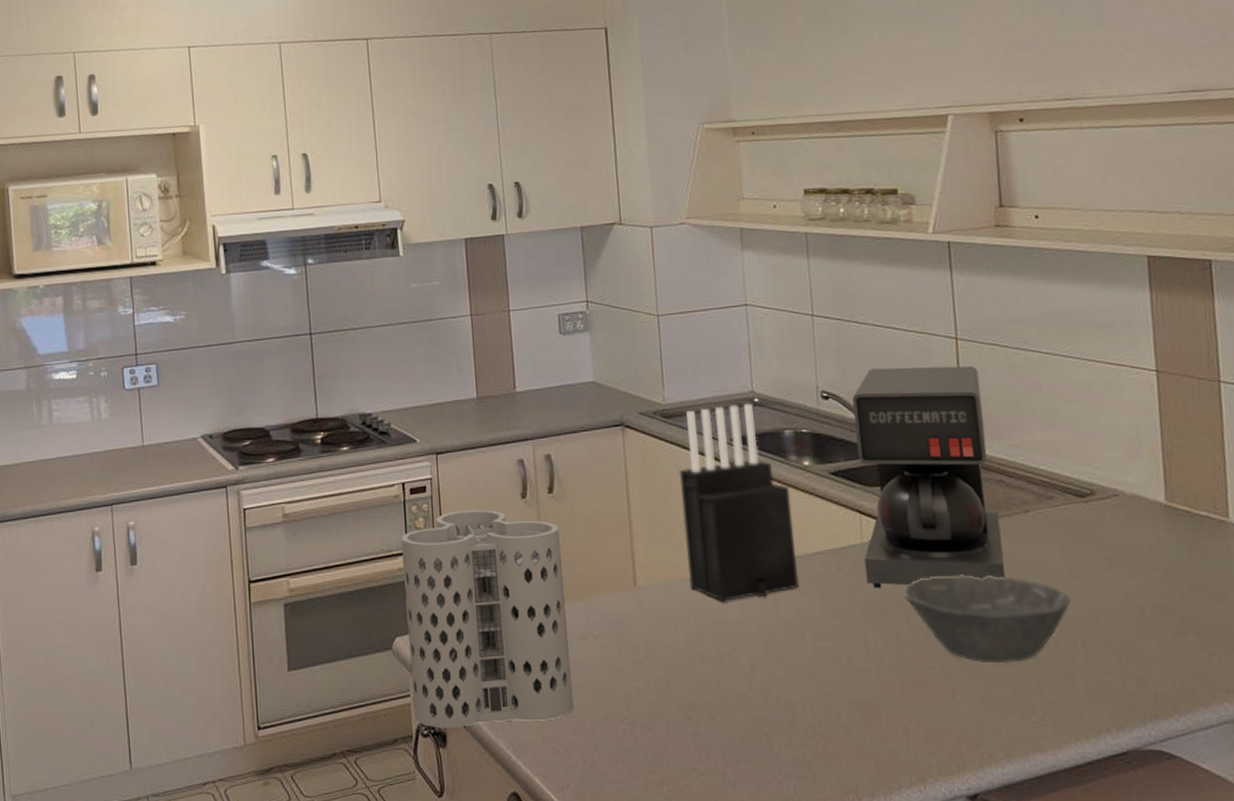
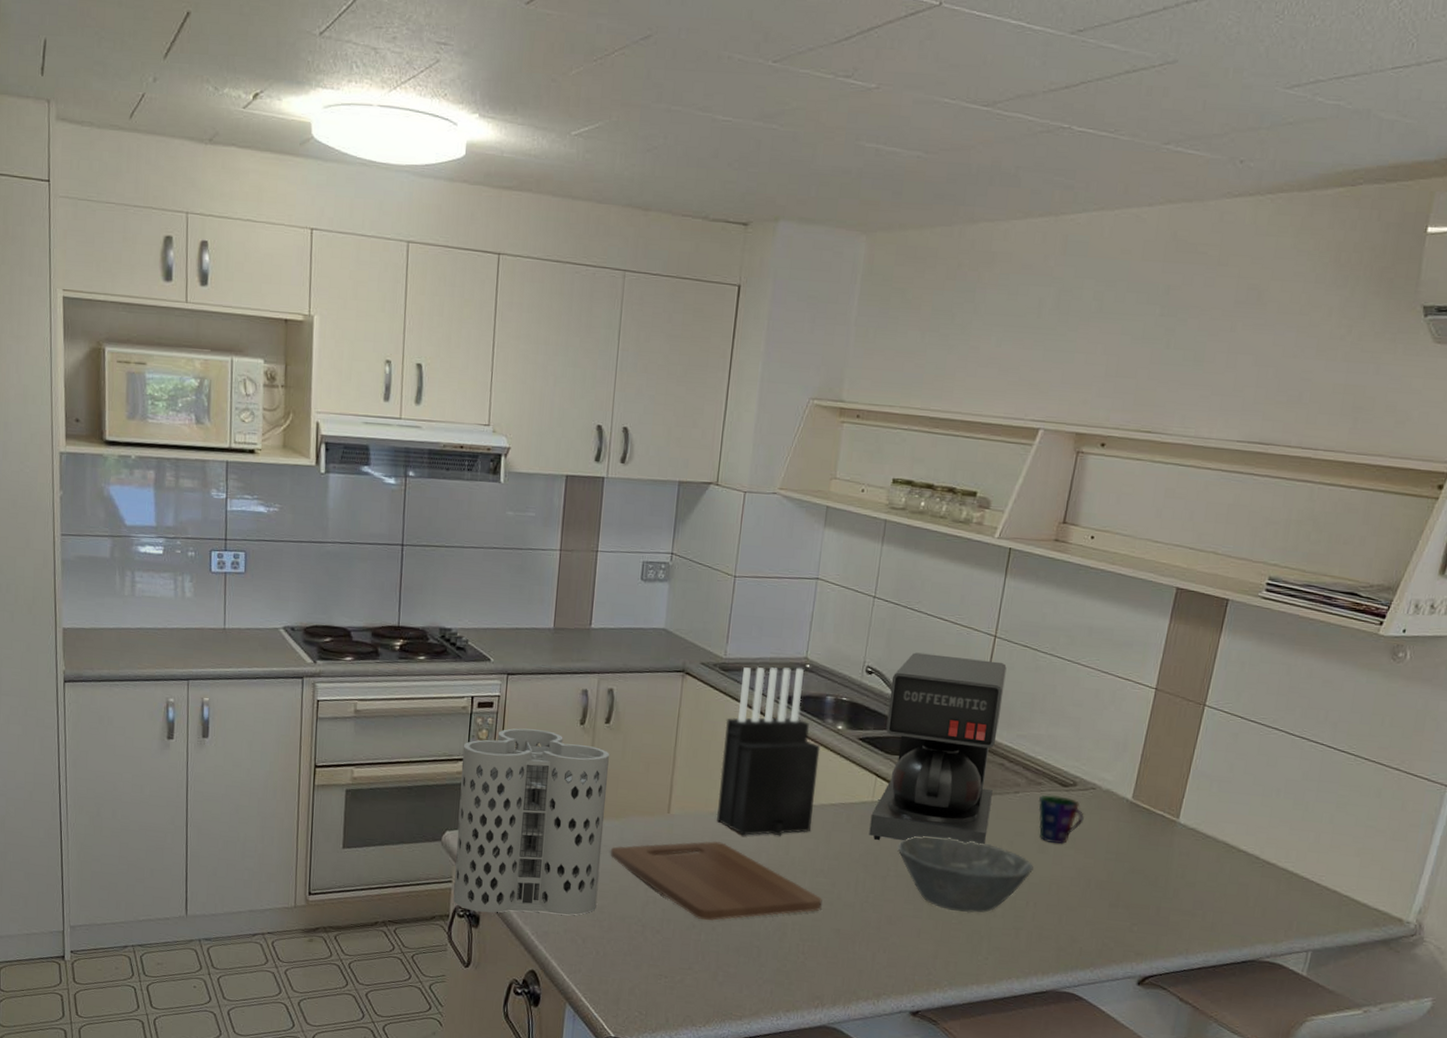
cutting board: none [578,611,832,709] -> present [610,840,823,921]
cup: none [1054,509,1115,567] -> present [1038,795,1084,845]

